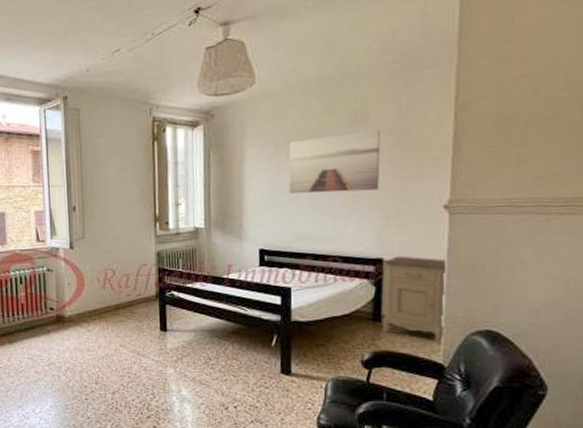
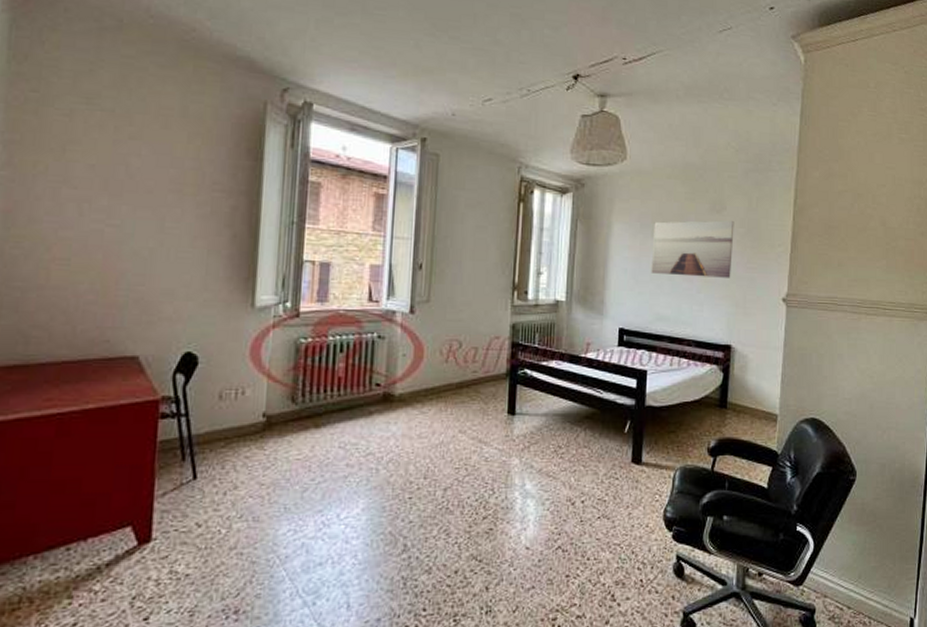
nightstand: present [382,256,447,345] -> none [727,343,783,432]

